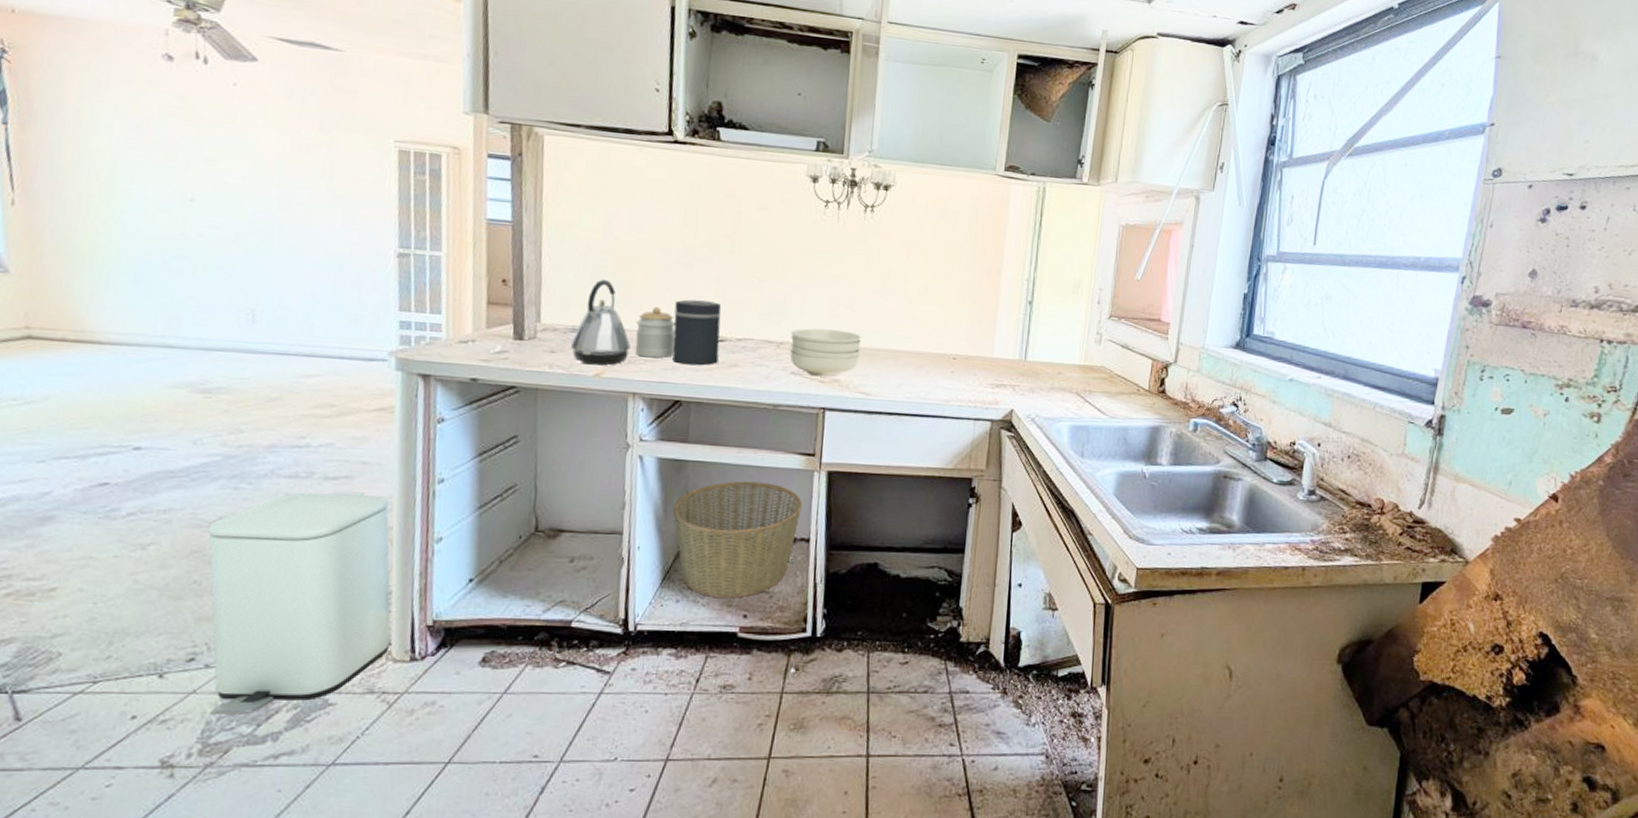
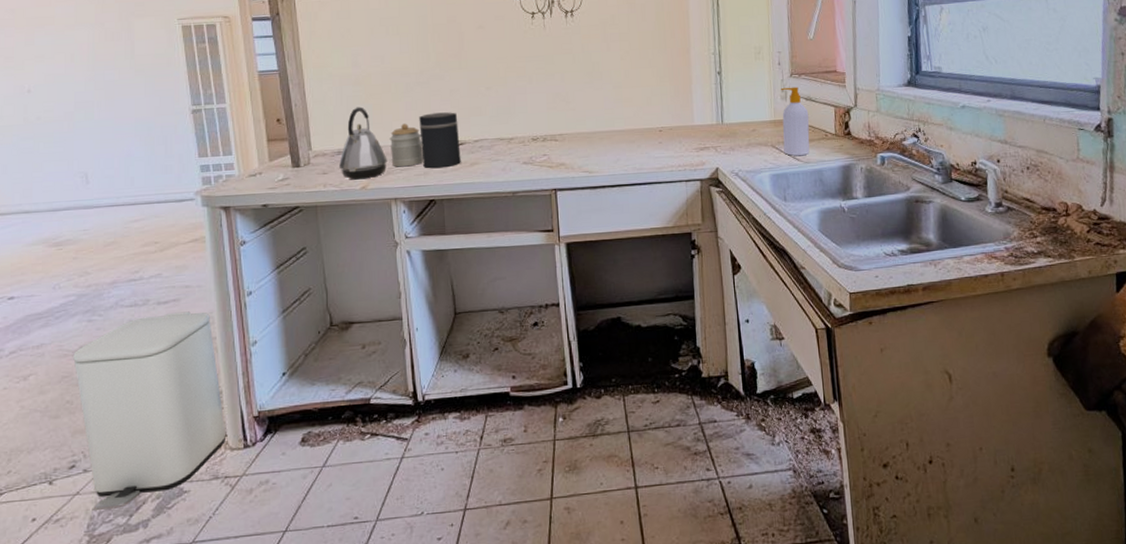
basket: present [672,481,803,598] -> none [440,259,549,364]
bowl: present [790,328,862,377] -> none [518,120,580,163]
soap bottle: none [1089,330,1123,410] -> present [780,87,810,156]

